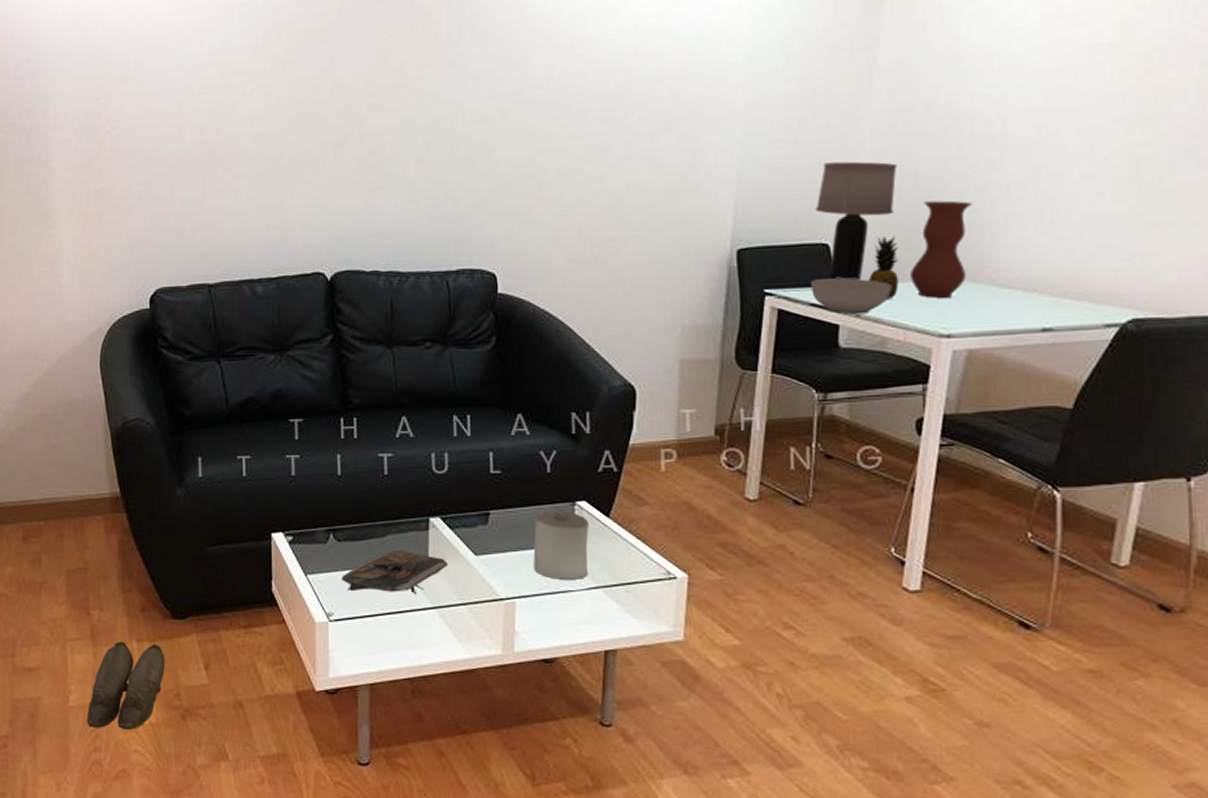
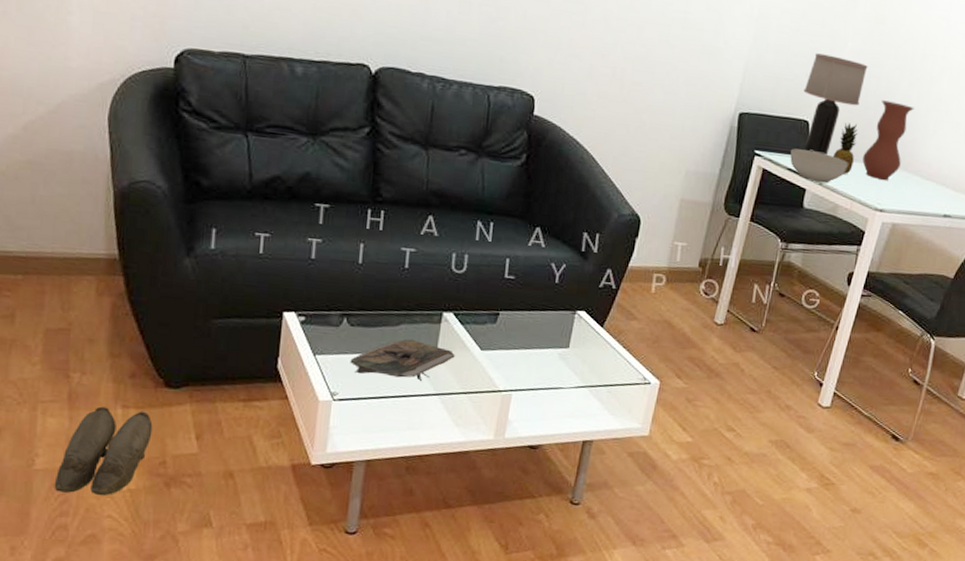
candle: present [533,507,589,580] -> none [532,314,585,379]

